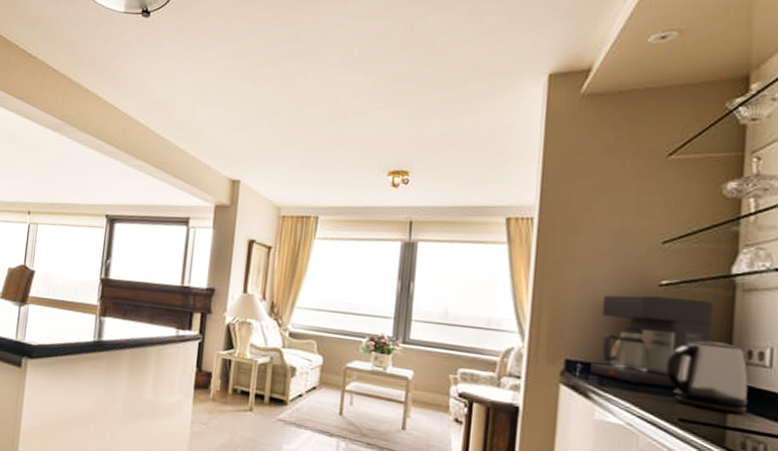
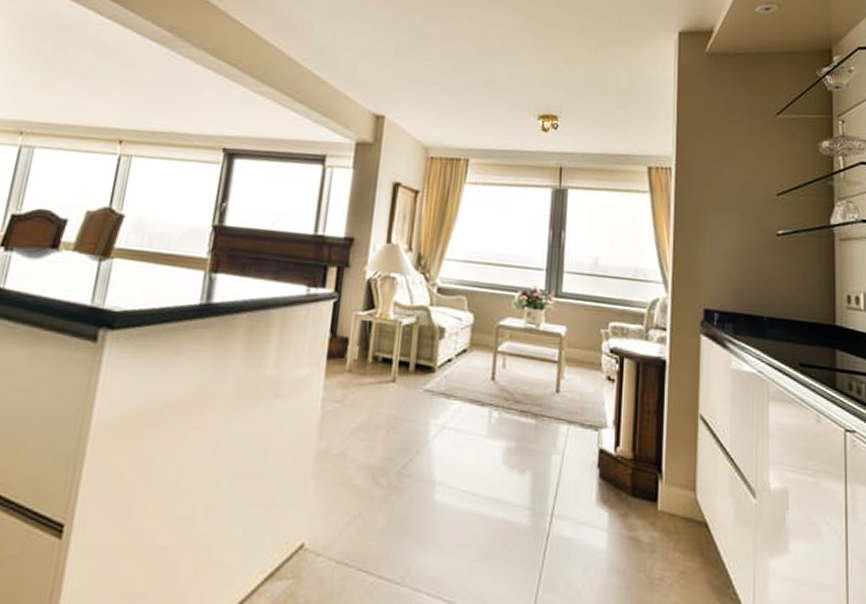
coffee maker: present [590,294,714,388] -> none [726,244,820,334]
kettle: present [666,340,749,415] -> none [787,287,851,357]

